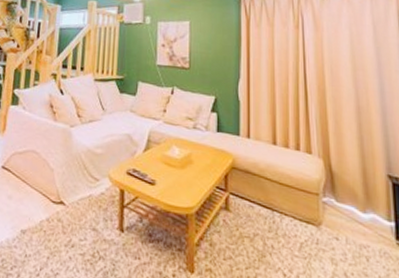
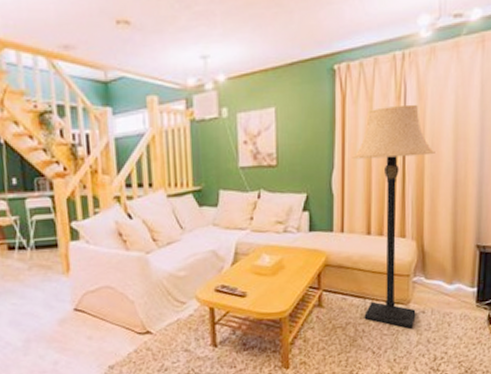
lamp: none [256,33,335,255] -> present [352,104,435,329]

